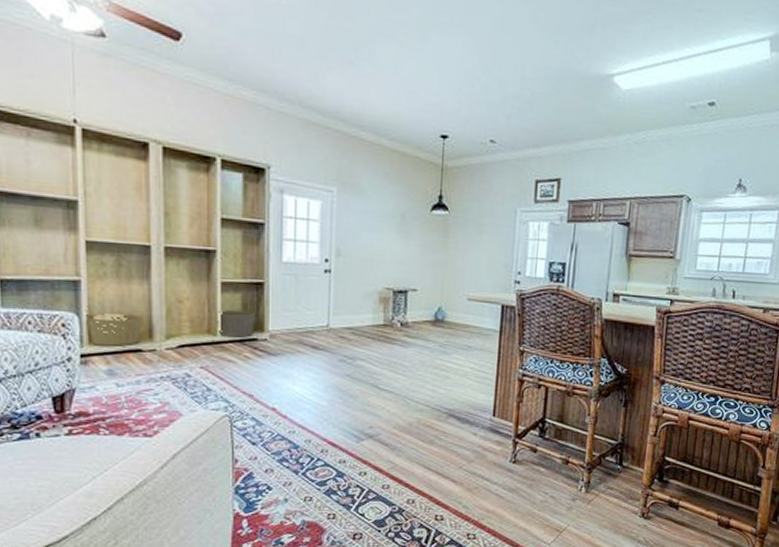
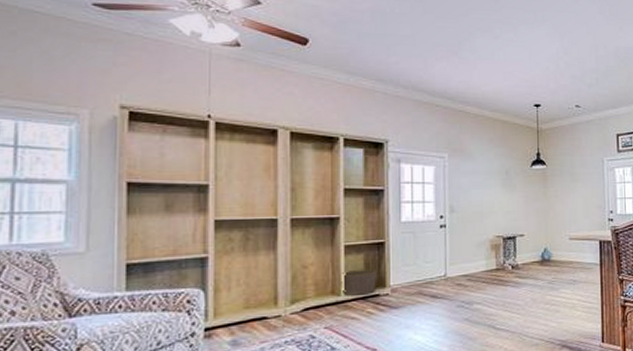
basket: present [86,314,143,348] -> none [212,284,269,319]

